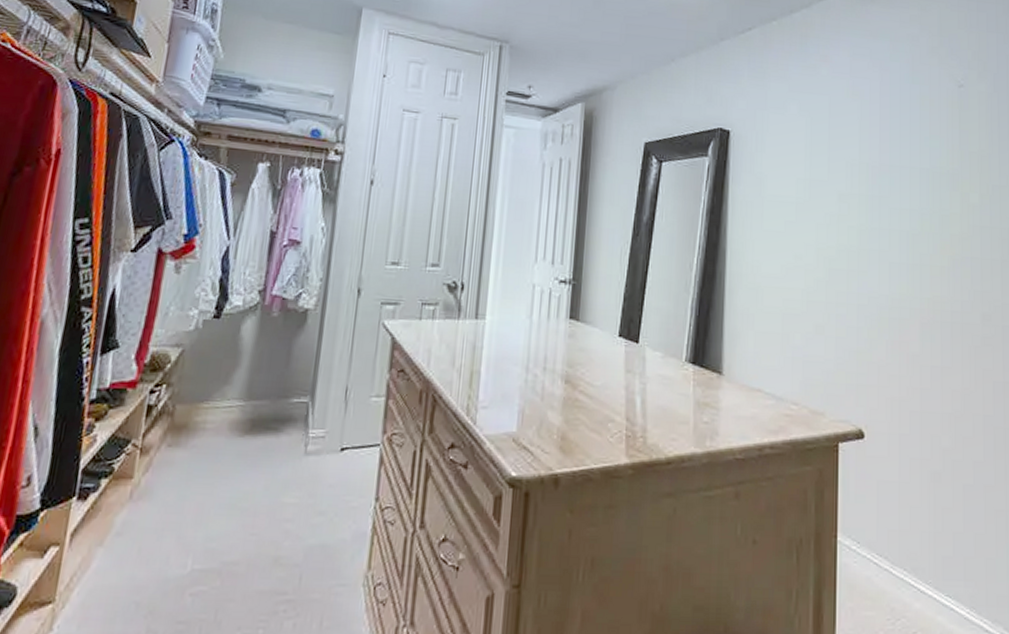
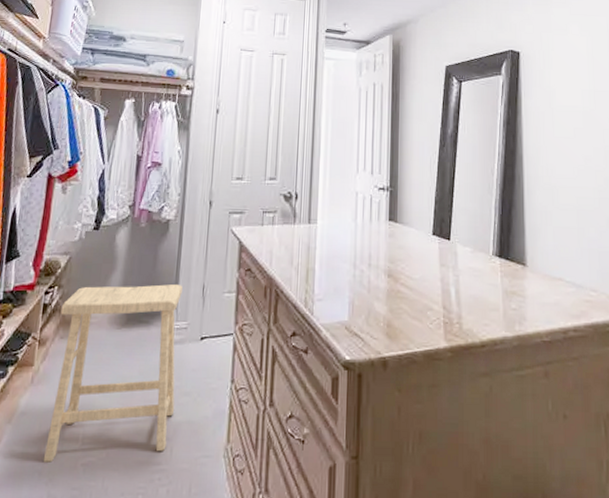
stool: none [142,384,321,592] -> present [43,283,183,462]

